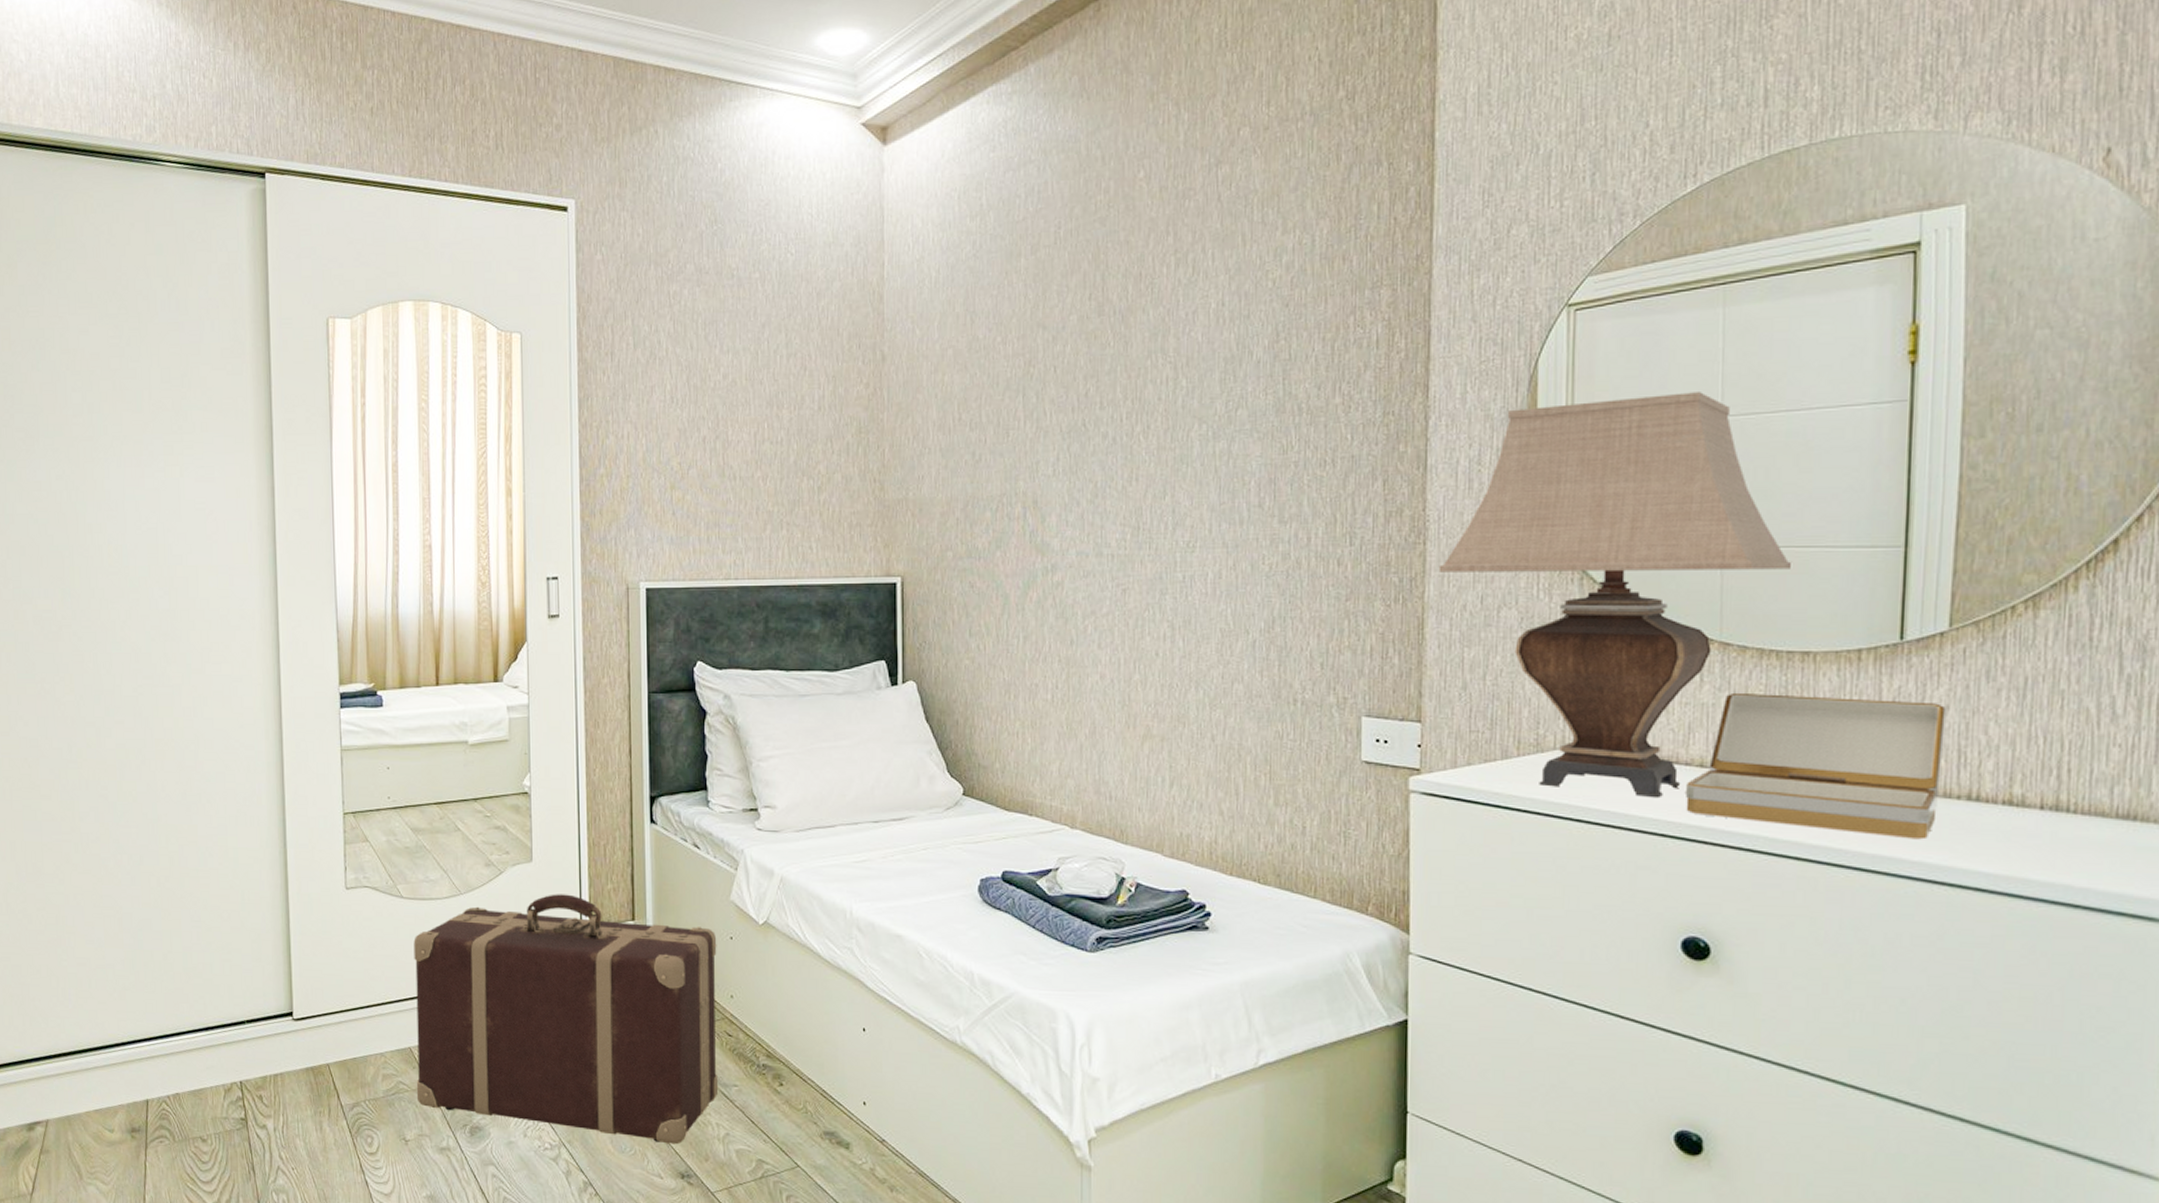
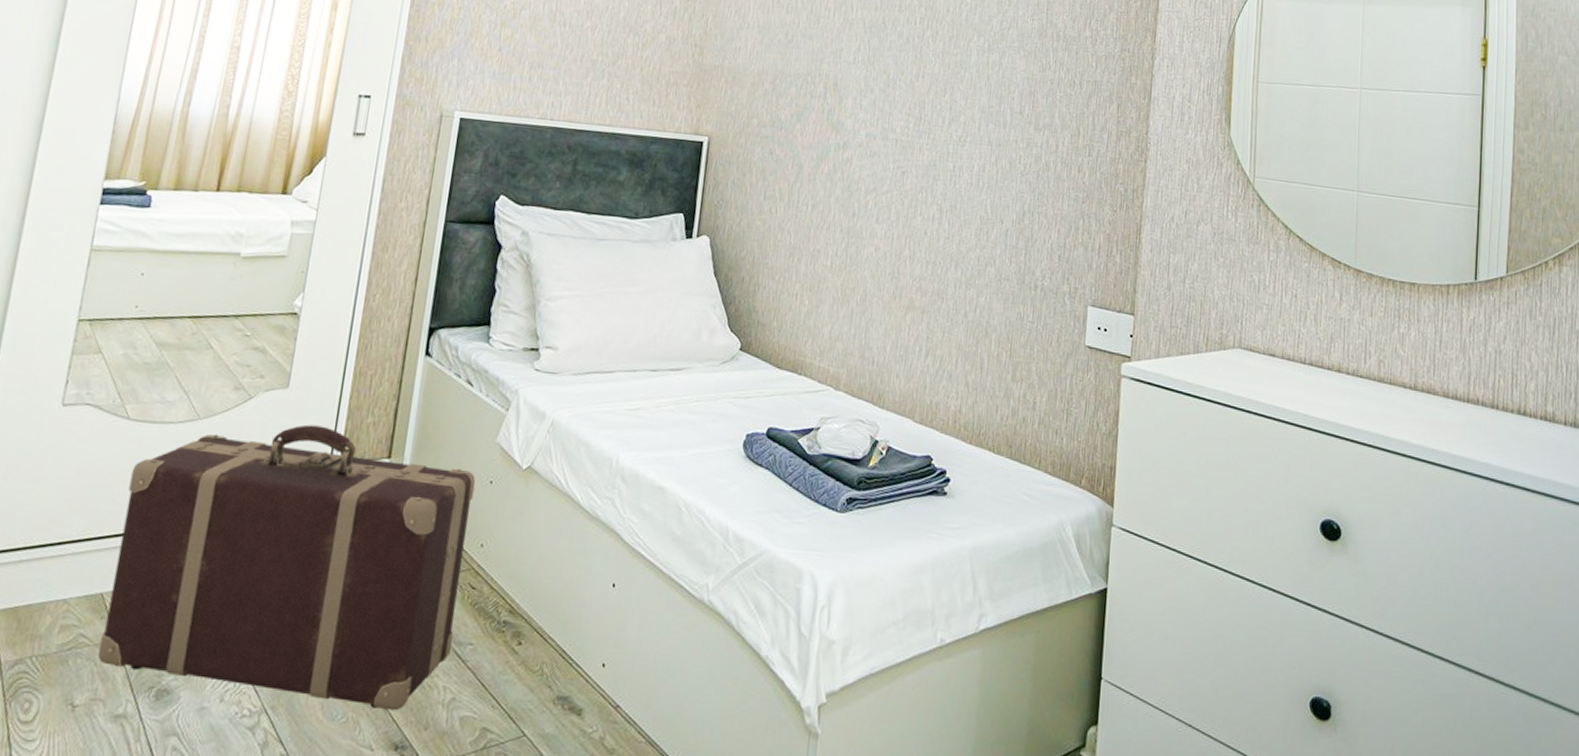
table lamp: present [1438,392,1793,799] -> none [1155,61,1405,397]
jewelry box: present [1686,692,1946,840] -> none [1327,311,1504,445]

